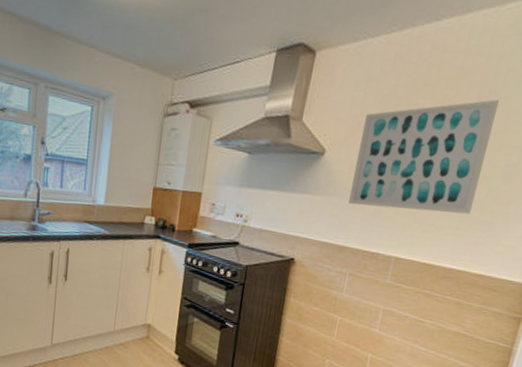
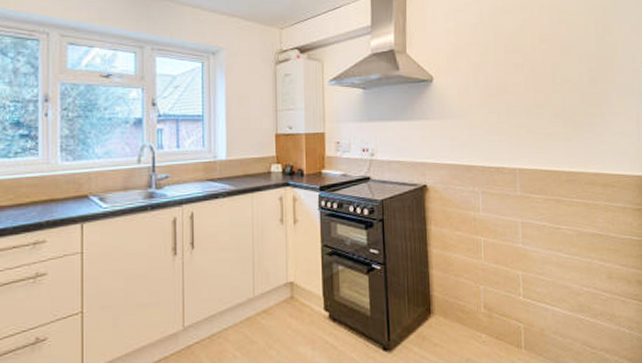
wall art: present [348,99,499,214] -> none [462,17,572,124]

